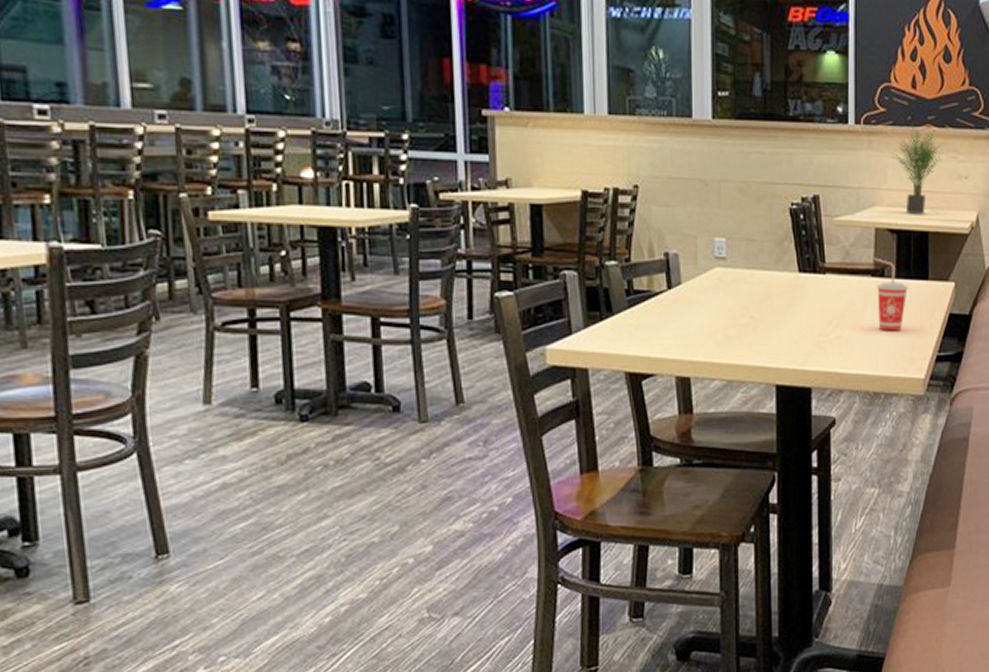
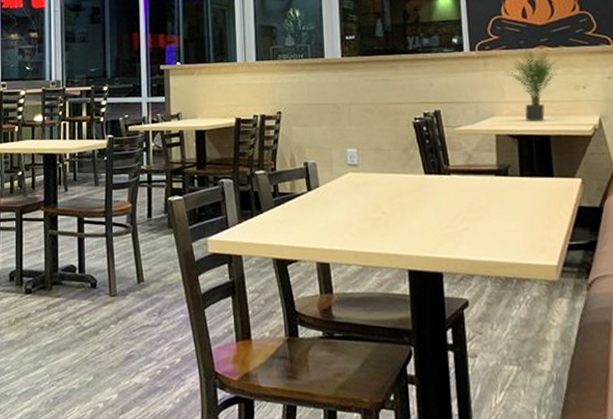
beverage cup: present [873,257,909,331] -> none [495,159,534,223]

